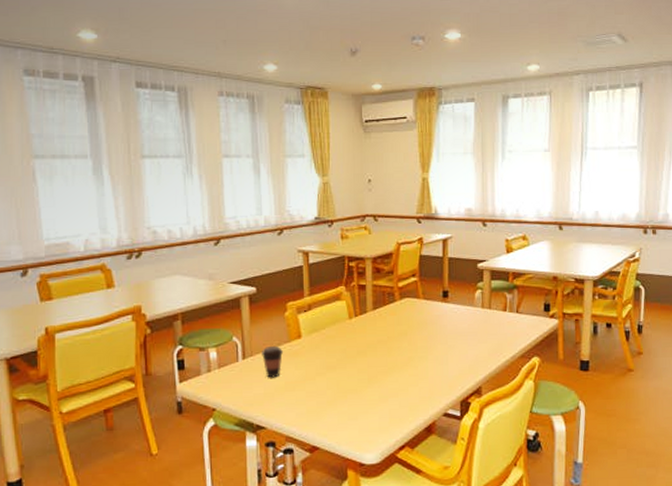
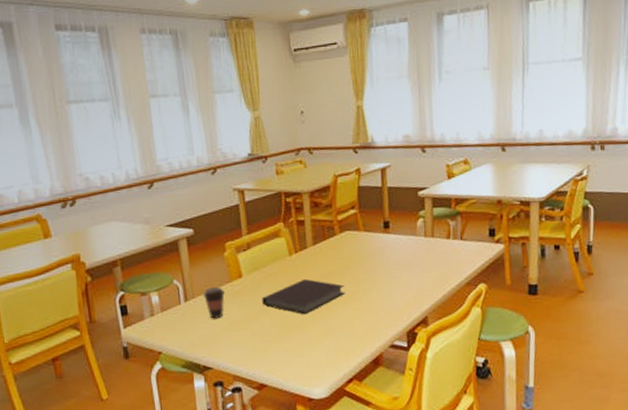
notebook: none [319,342,402,379] -> present [262,278,345,315]

